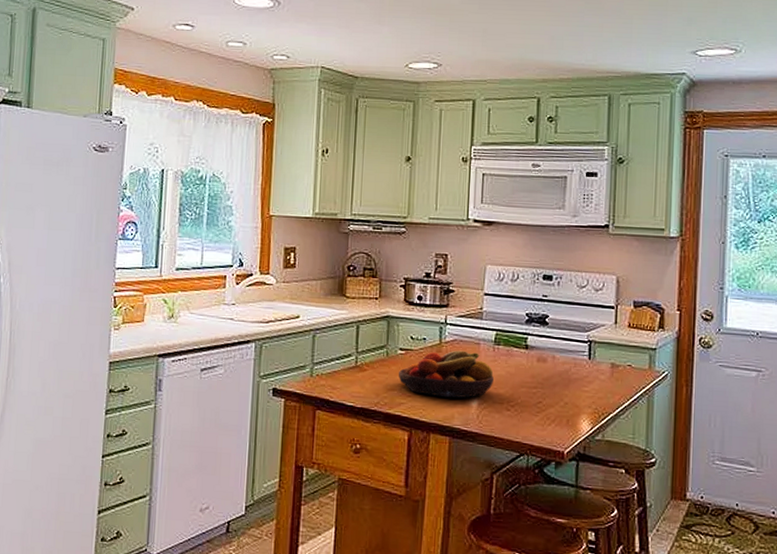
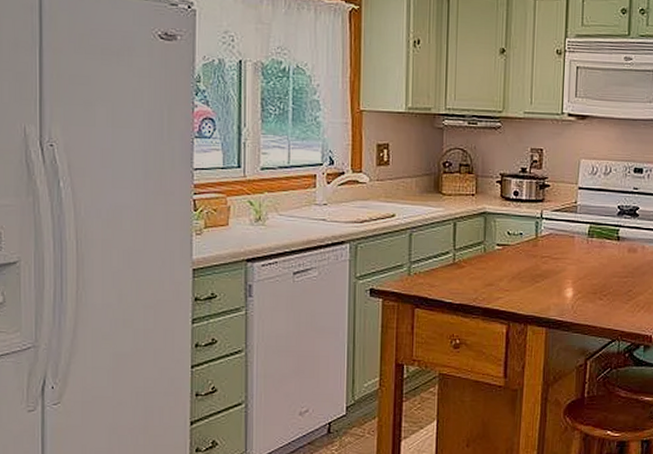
fruit bowl: present [398,350,494,398] -> none [495,244,587,290]

